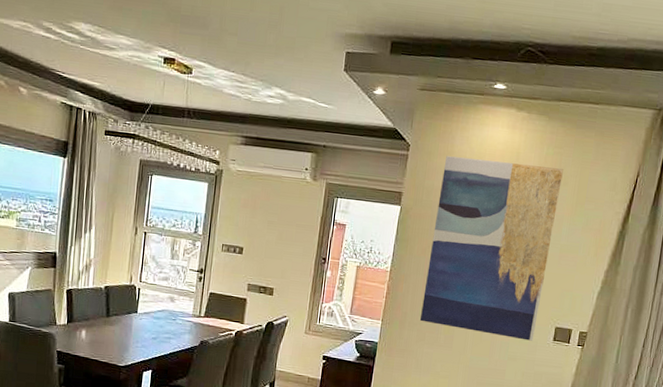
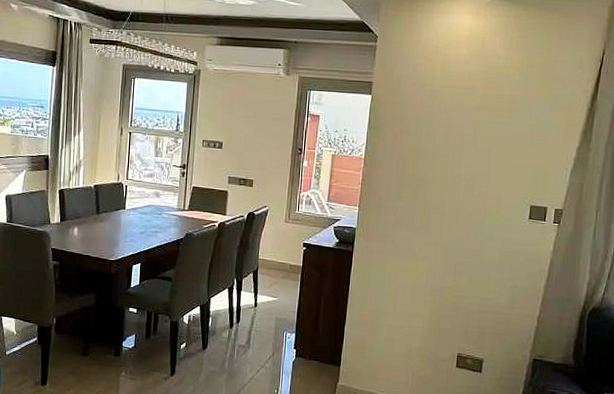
wall art: present [419,156,563,341] -> none [395,45,529,220]

